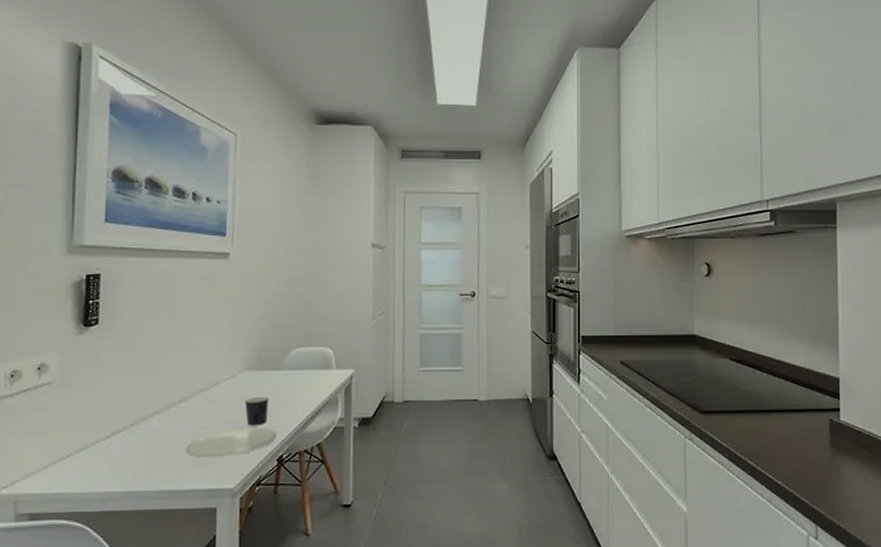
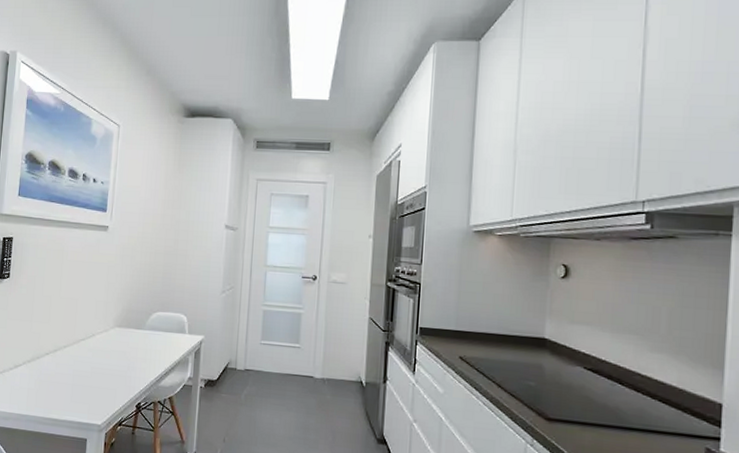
plate: present [185,427,277,459] -> none [66,375,137,398]
mug: present [245,396,268,428] -> none [113,350,132,377]

